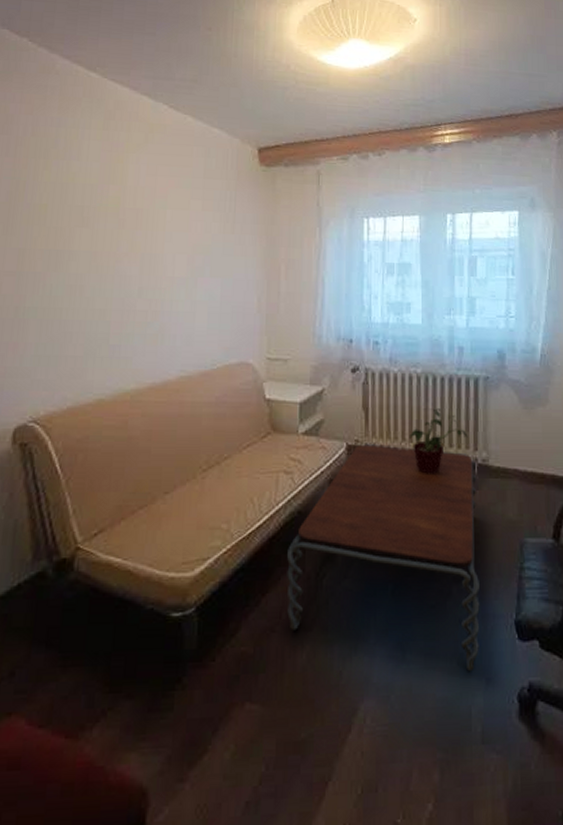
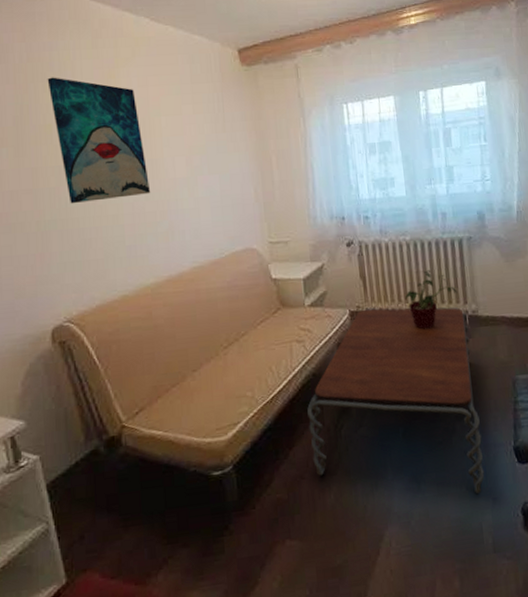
wall art: none [49,154,145,293] -> present [47,77,151,204]

